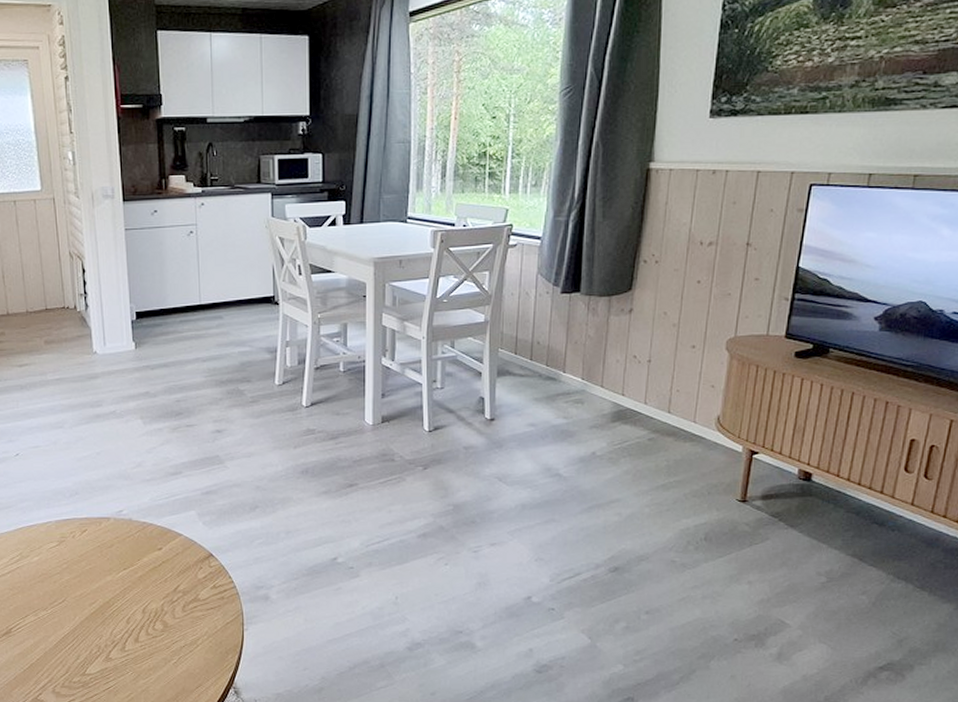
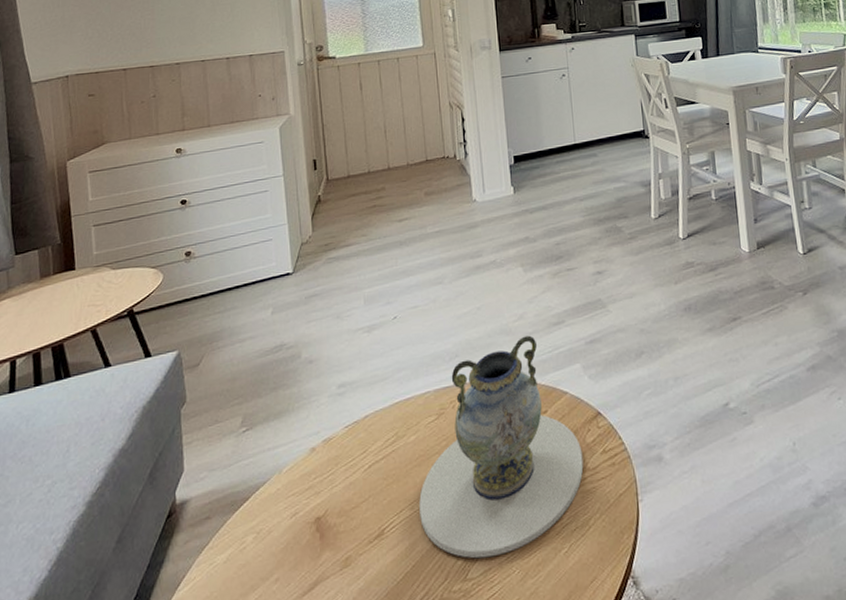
decorative vase: none [42,482,194,660] -> present [419,335,584,559]

